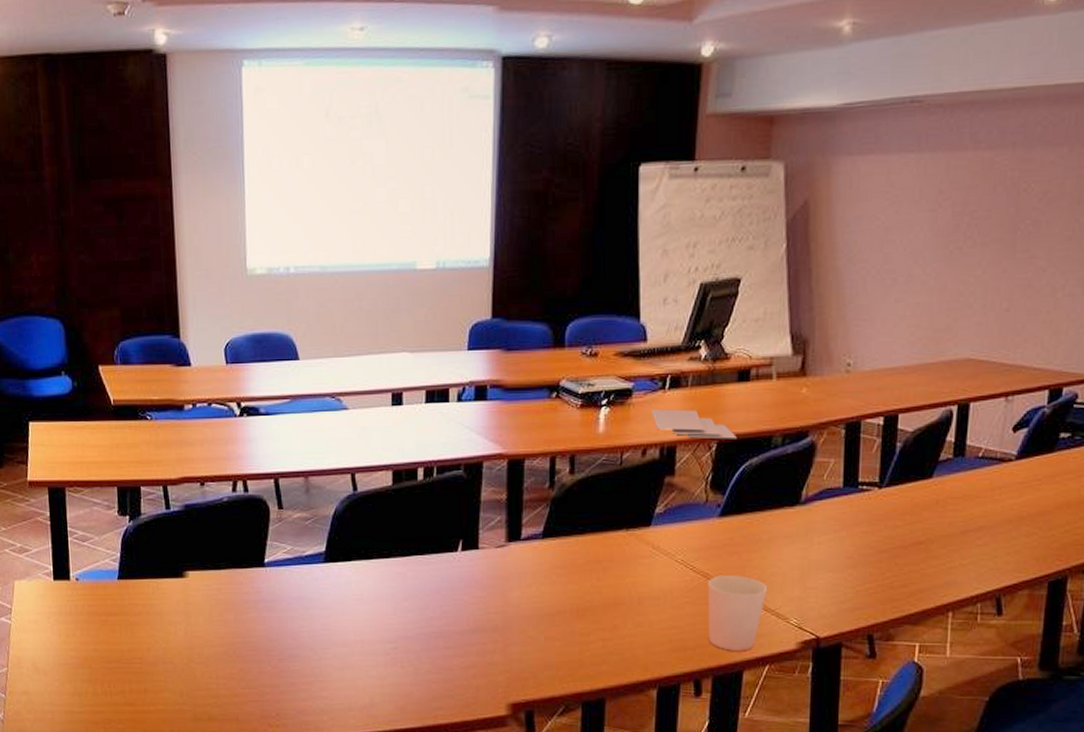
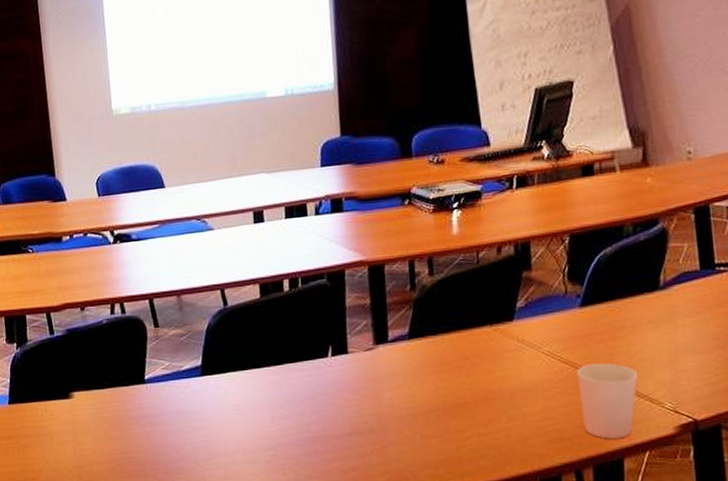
papers: present [651,409,737,439] -> none [502,206,588,234]

